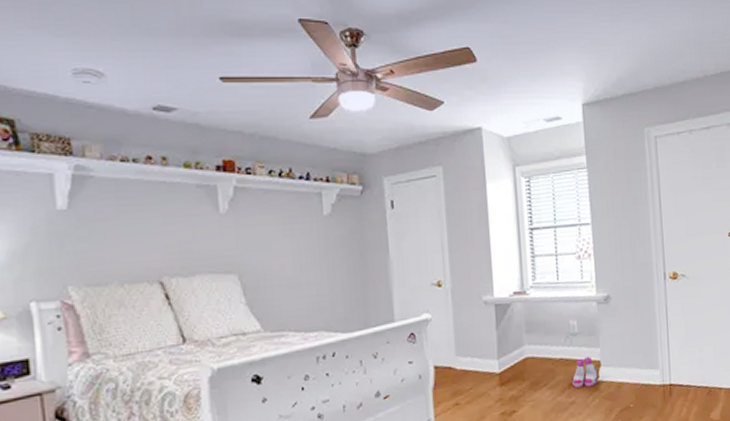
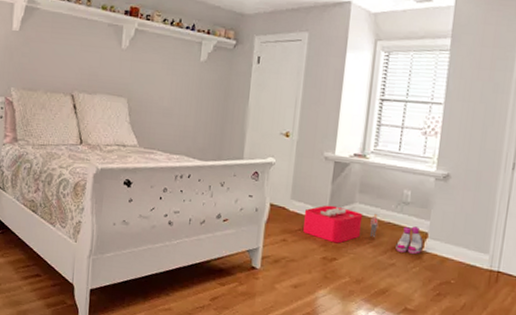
storage bin: none [472,351,552,395] -> present [303,205,379,244]

